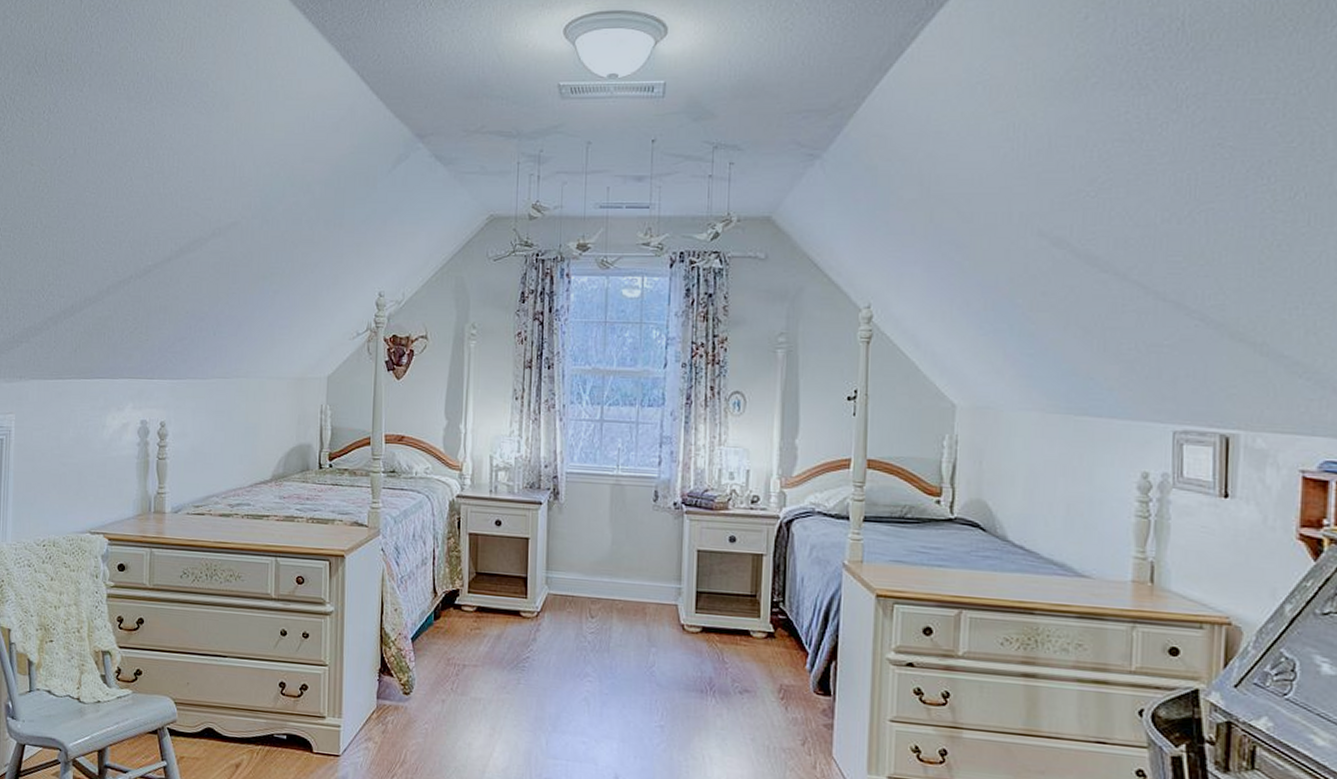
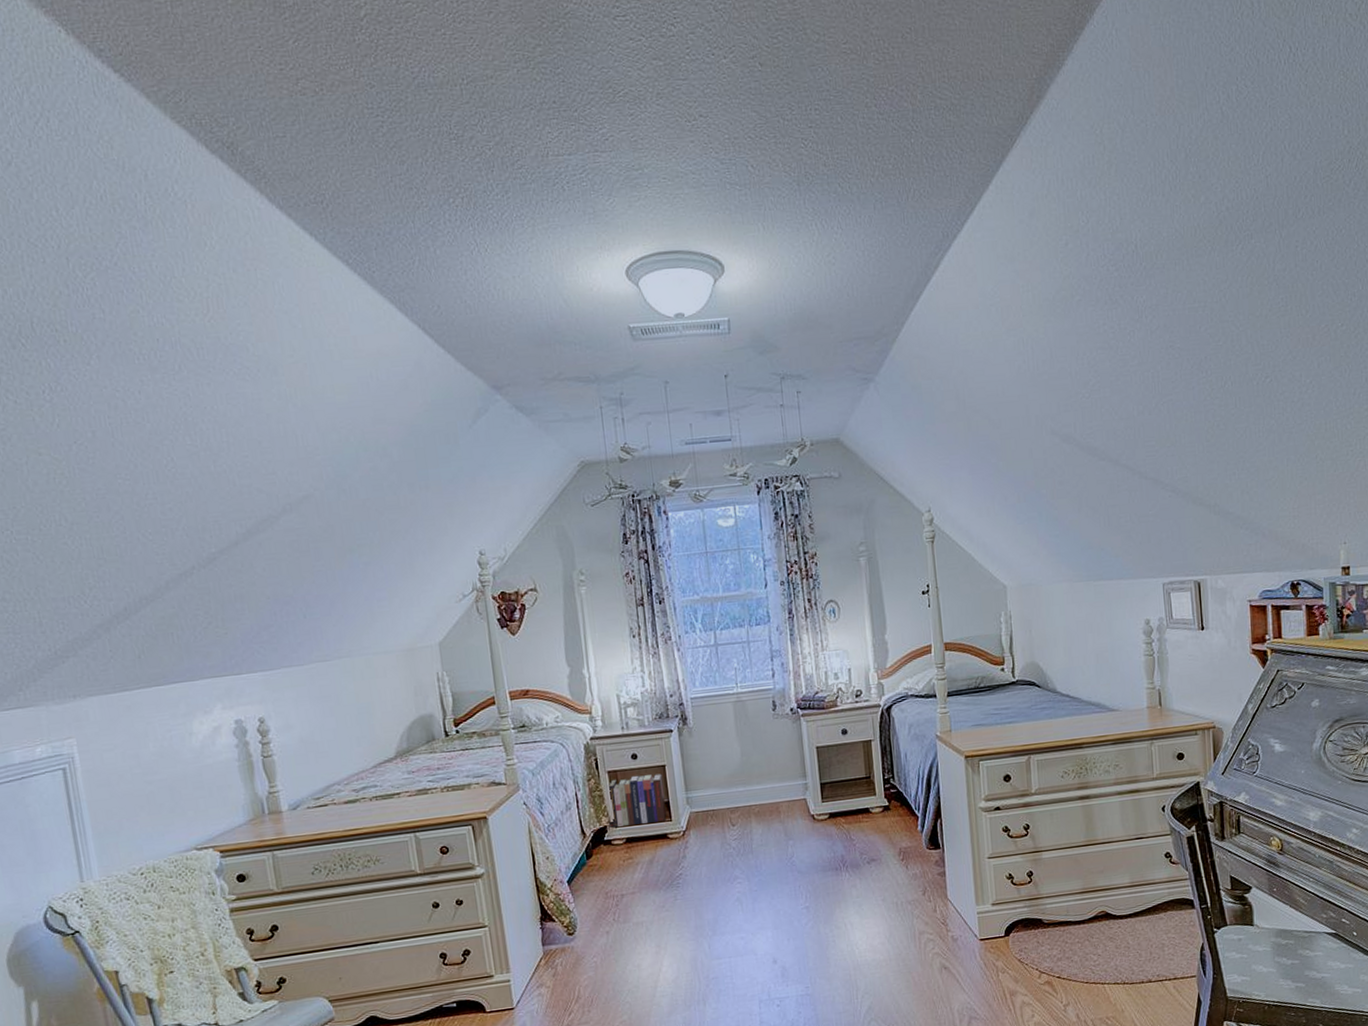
books: none [462,542,524,598] -> present [606,773,667,828]

